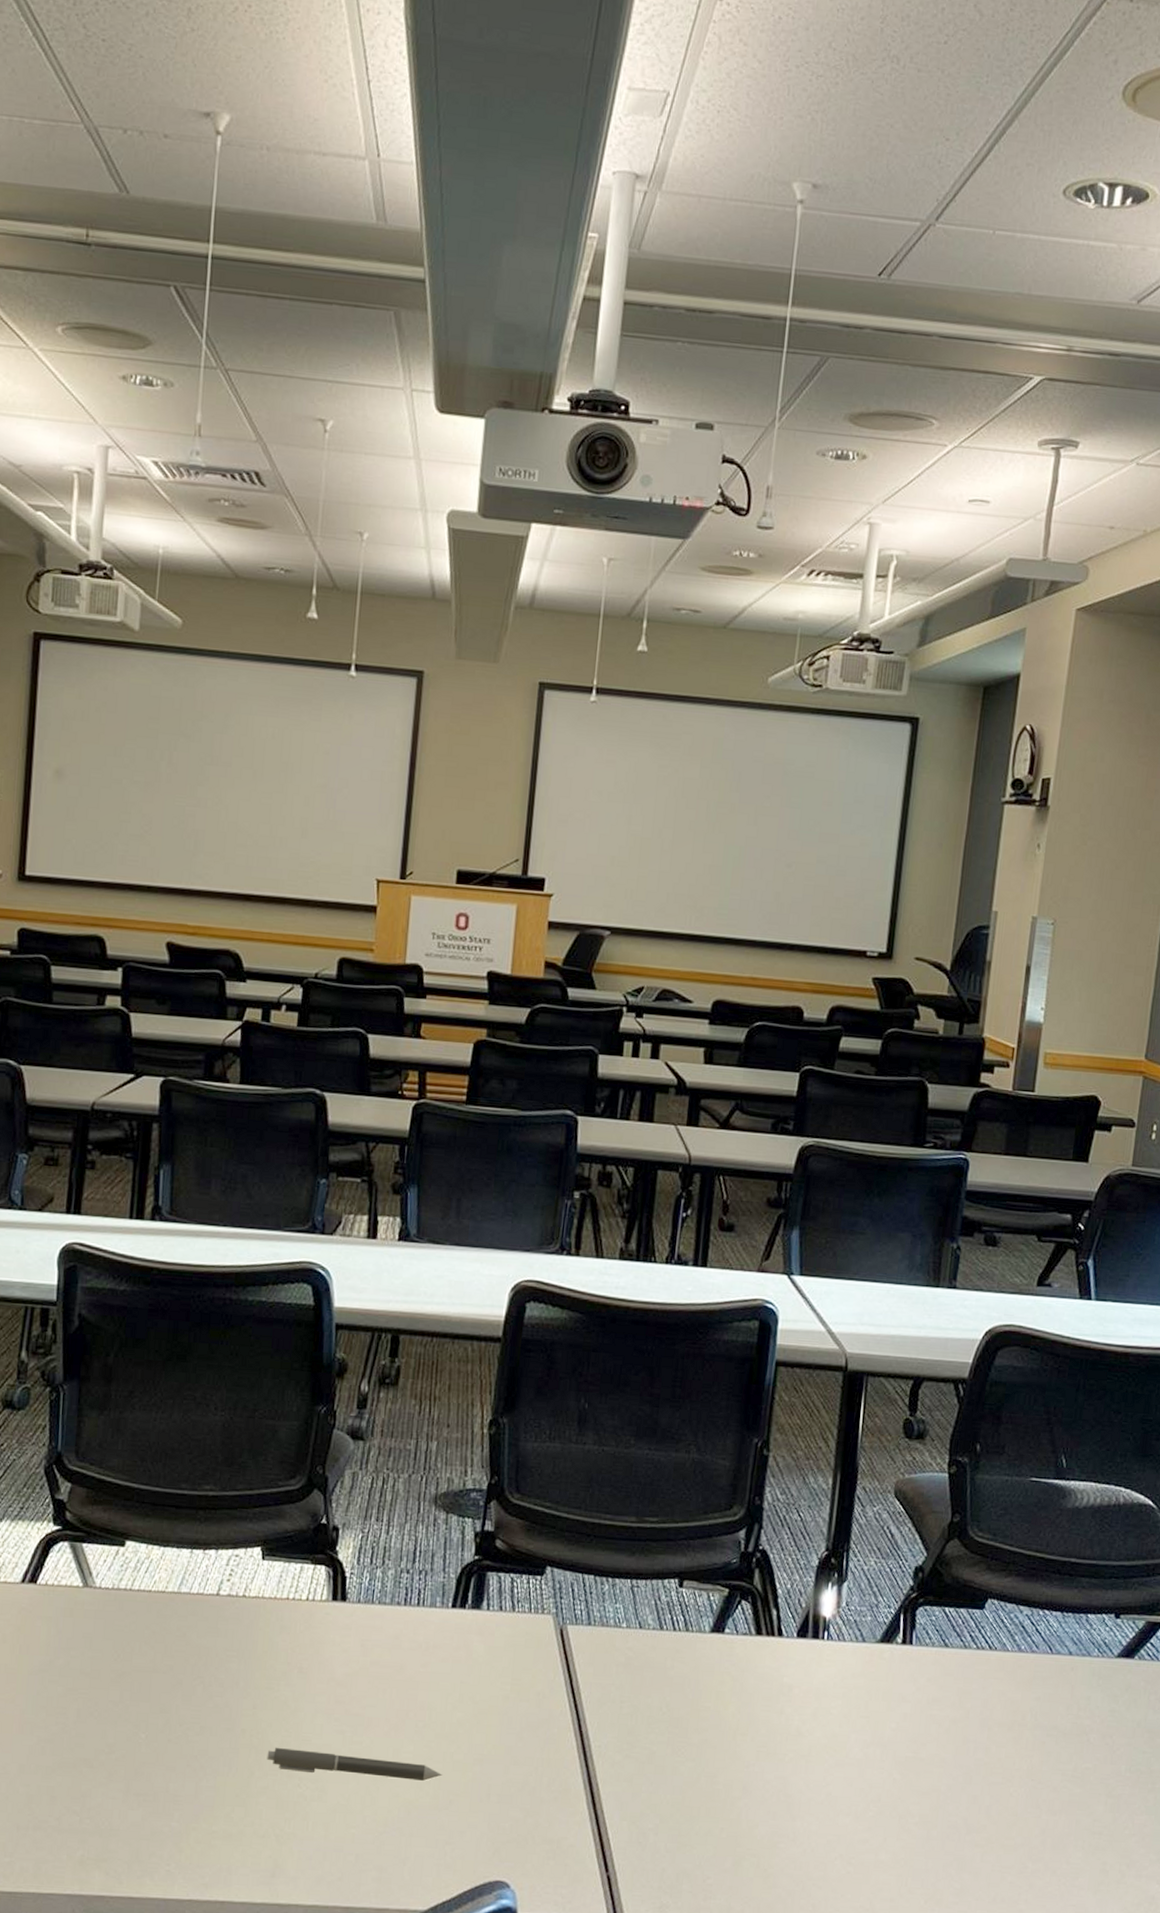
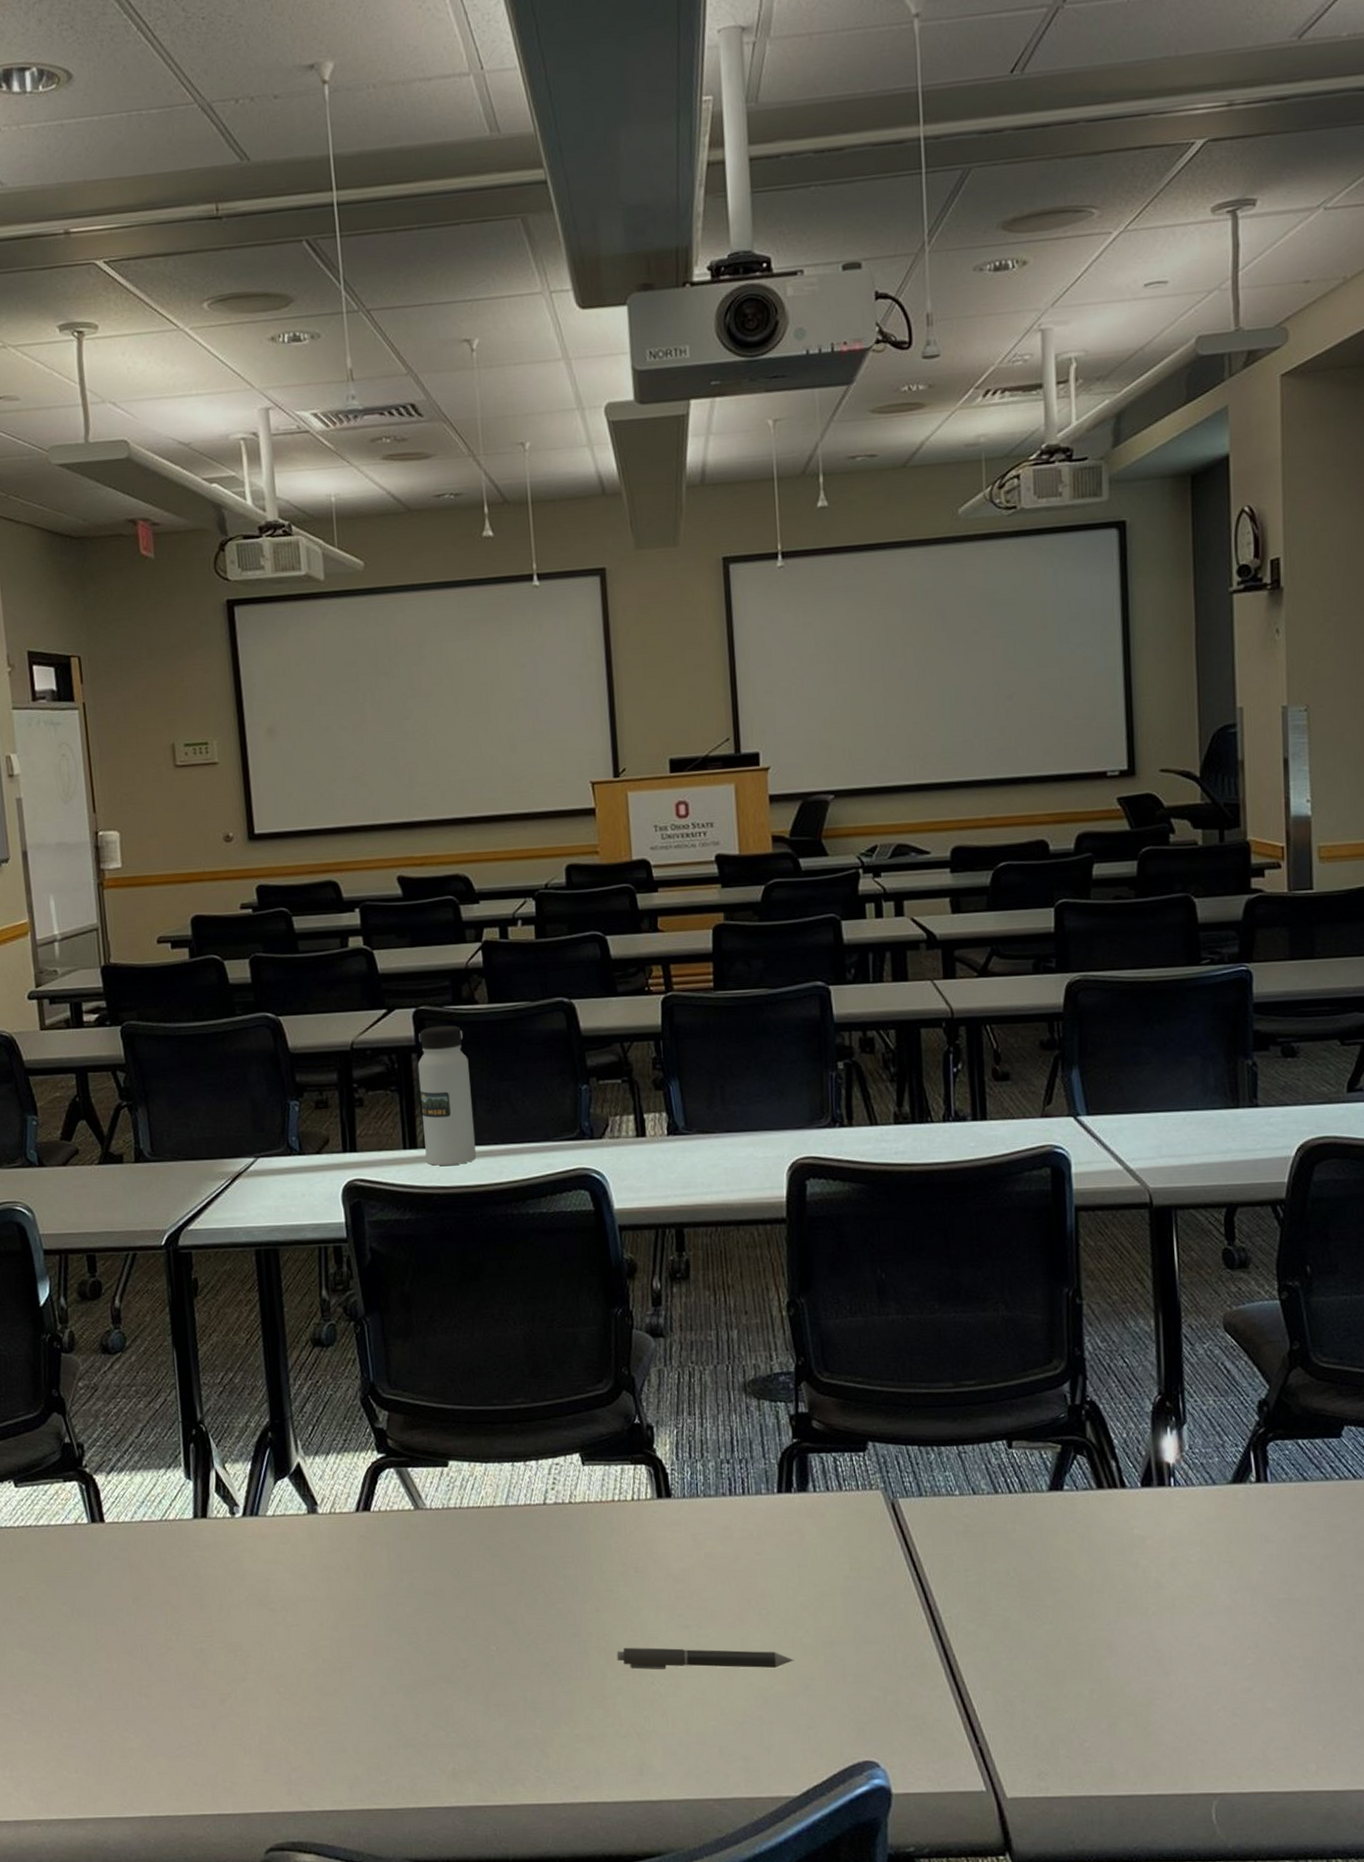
water bottle: none [151,1099,210,1242] -> present [417,1025,477,1166]

